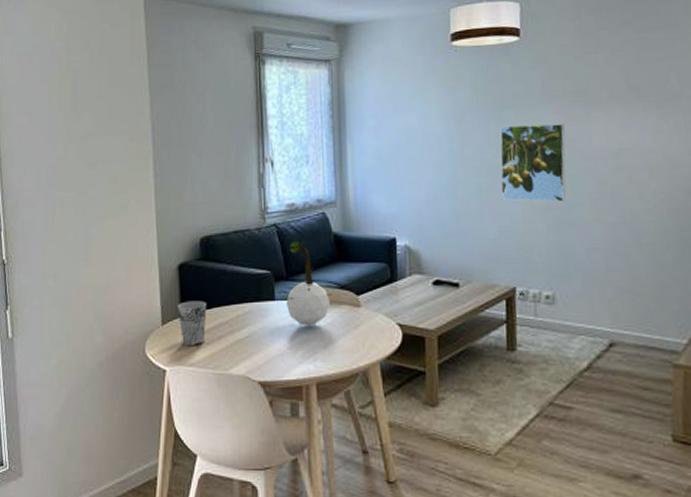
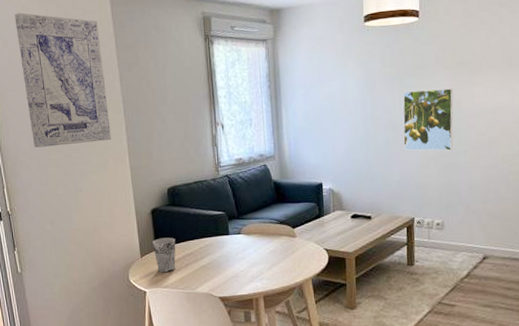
wall art: none [32,24,136,183] -> present [14,13,112,148]
plant: present [284,241,332,326] -> none [236,188,274,253]

